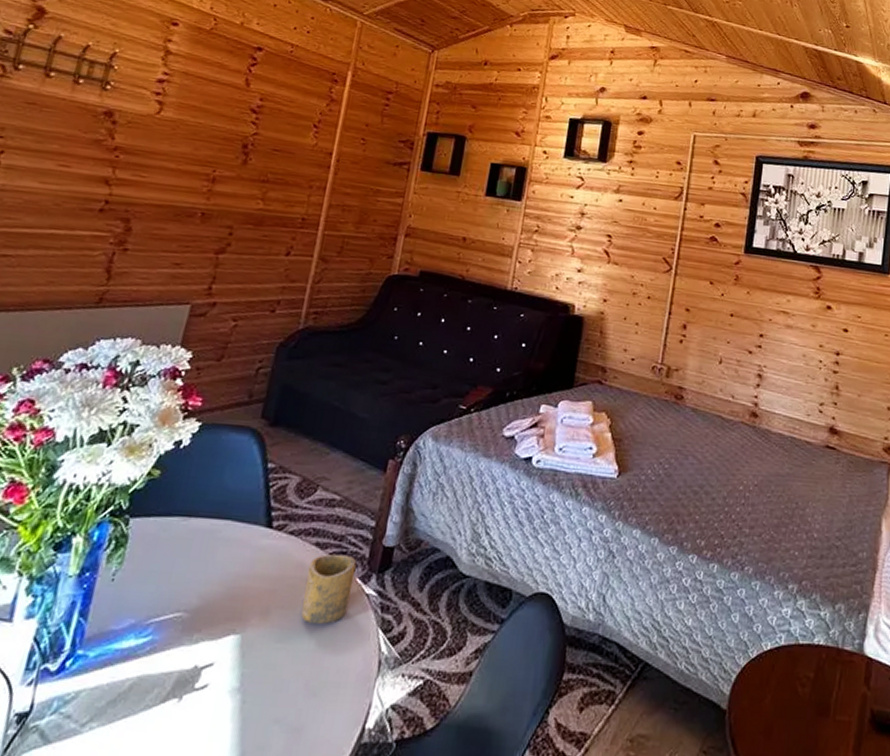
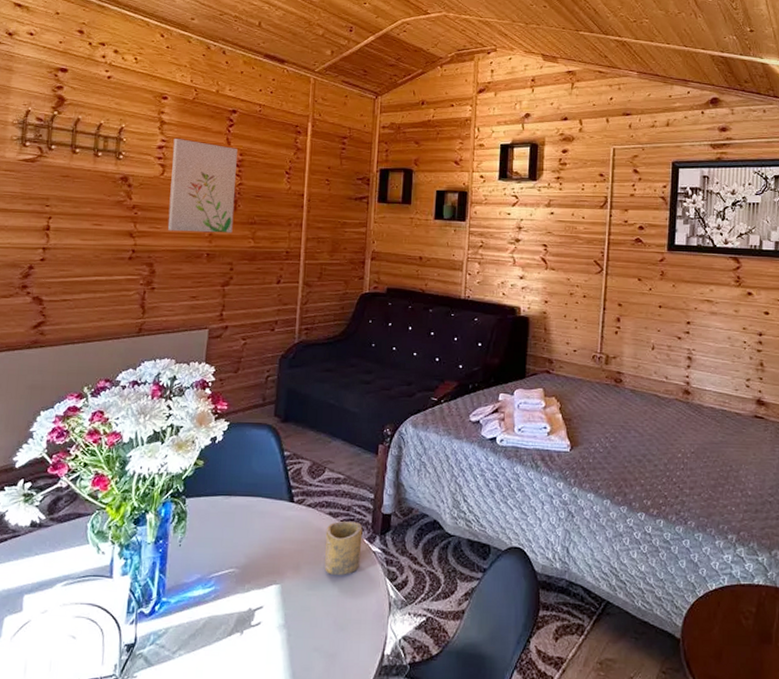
wall art: none [156,72,258,191] -> present [168,139,238,233]

